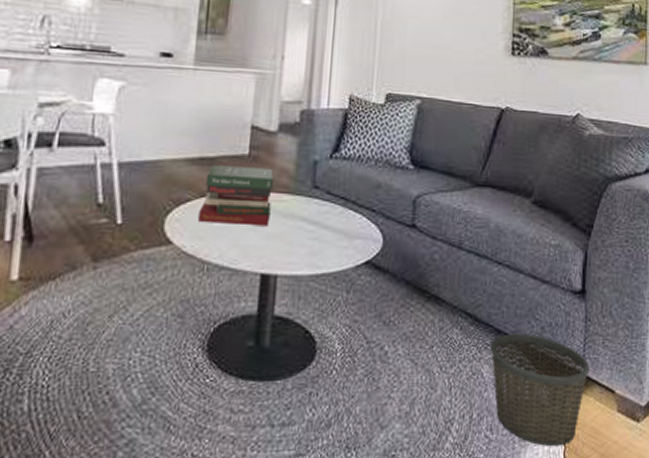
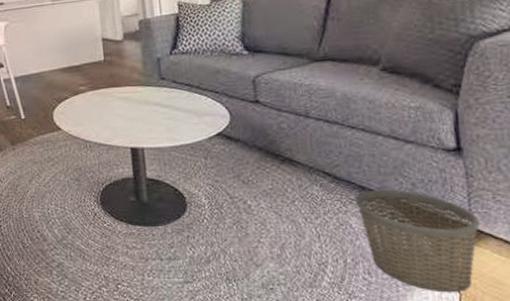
books: present [198,164,274,226] -> none [75,68,130,114]

